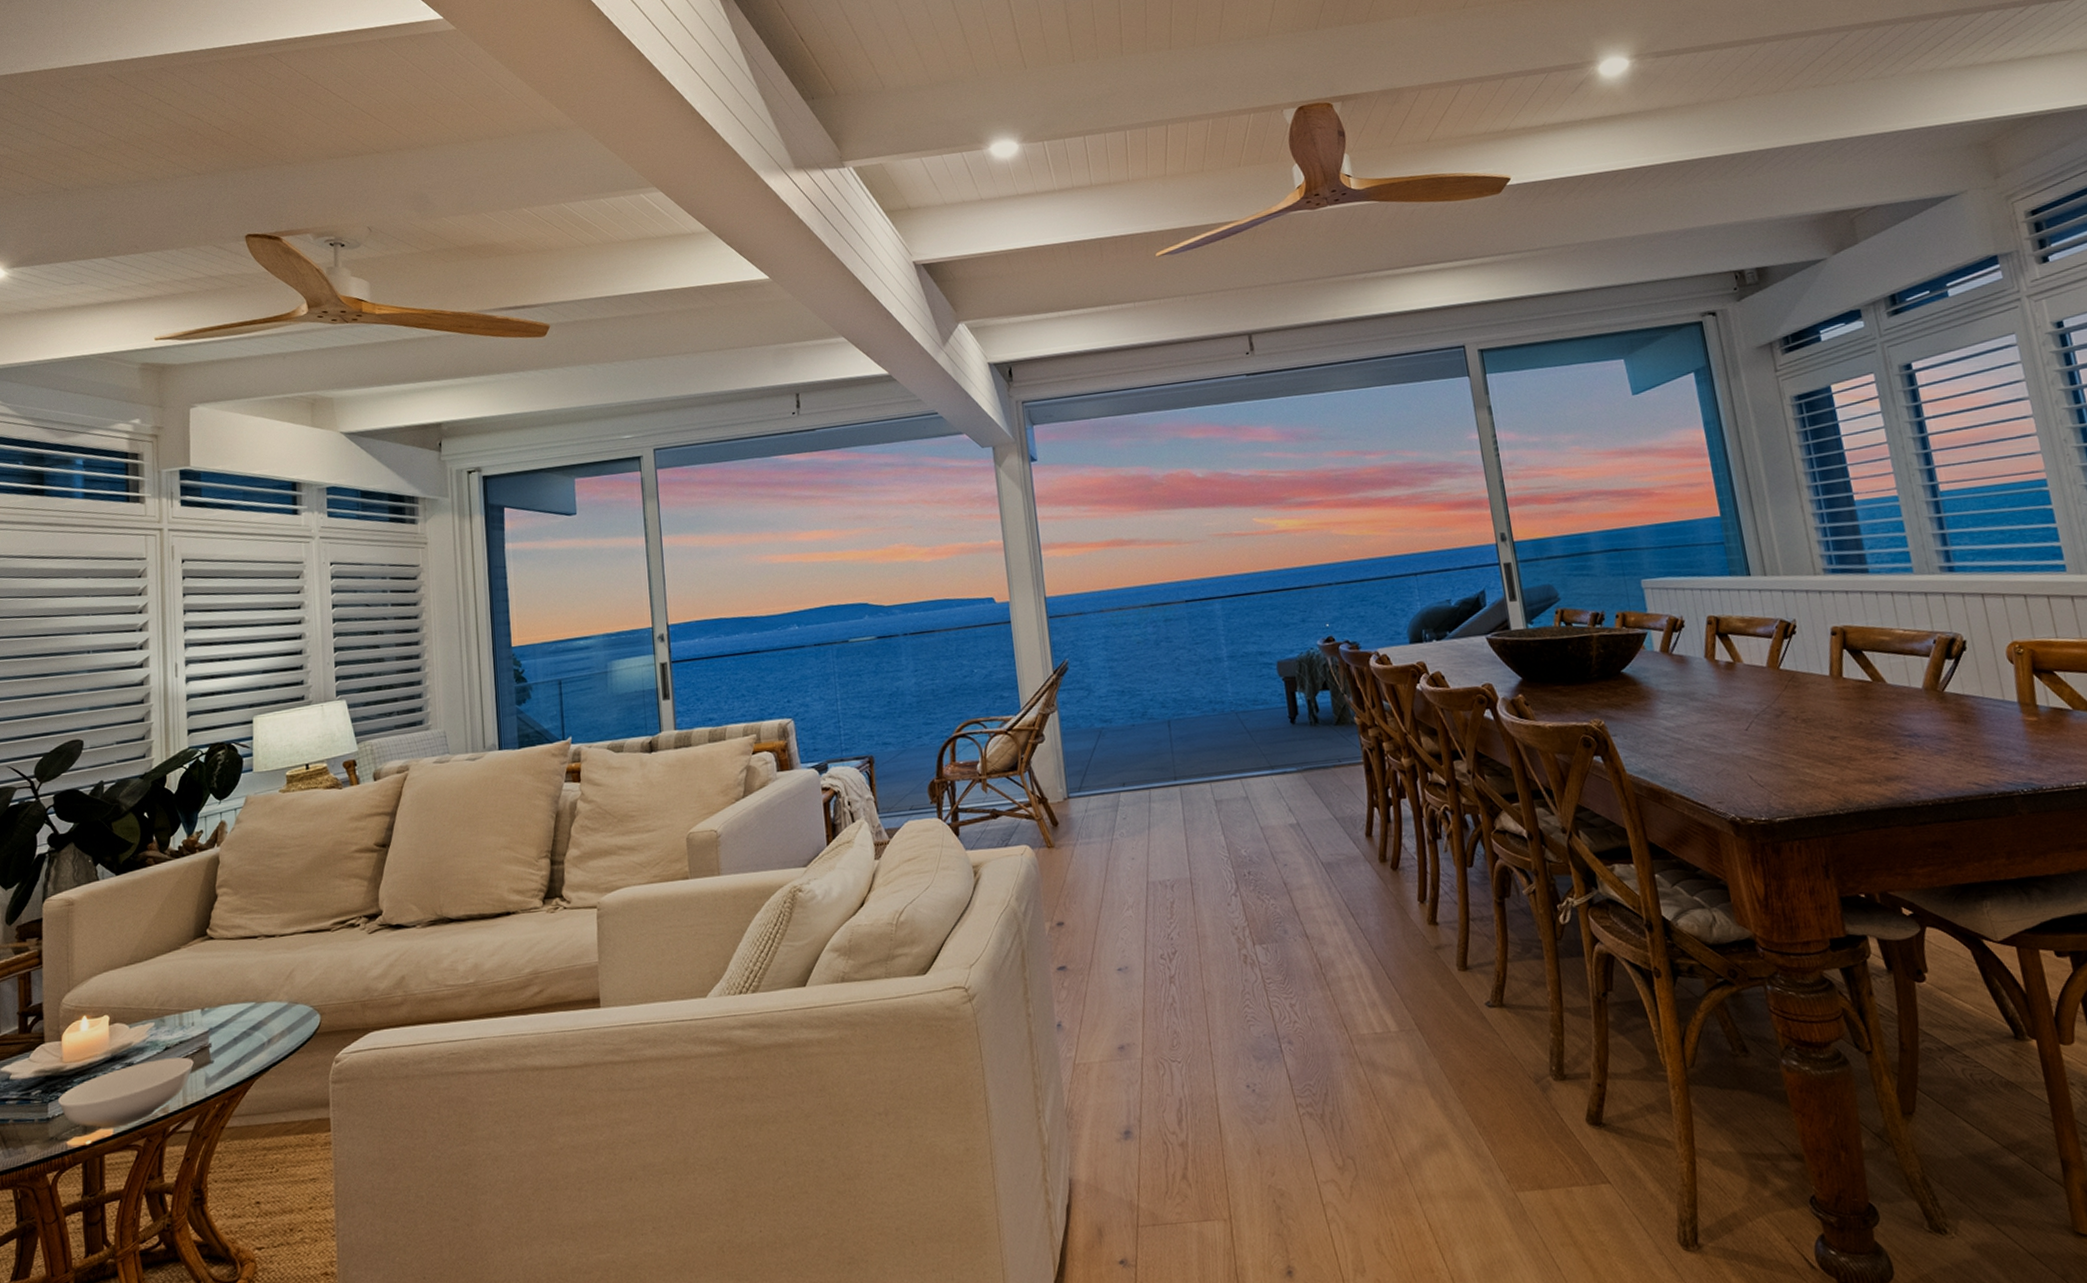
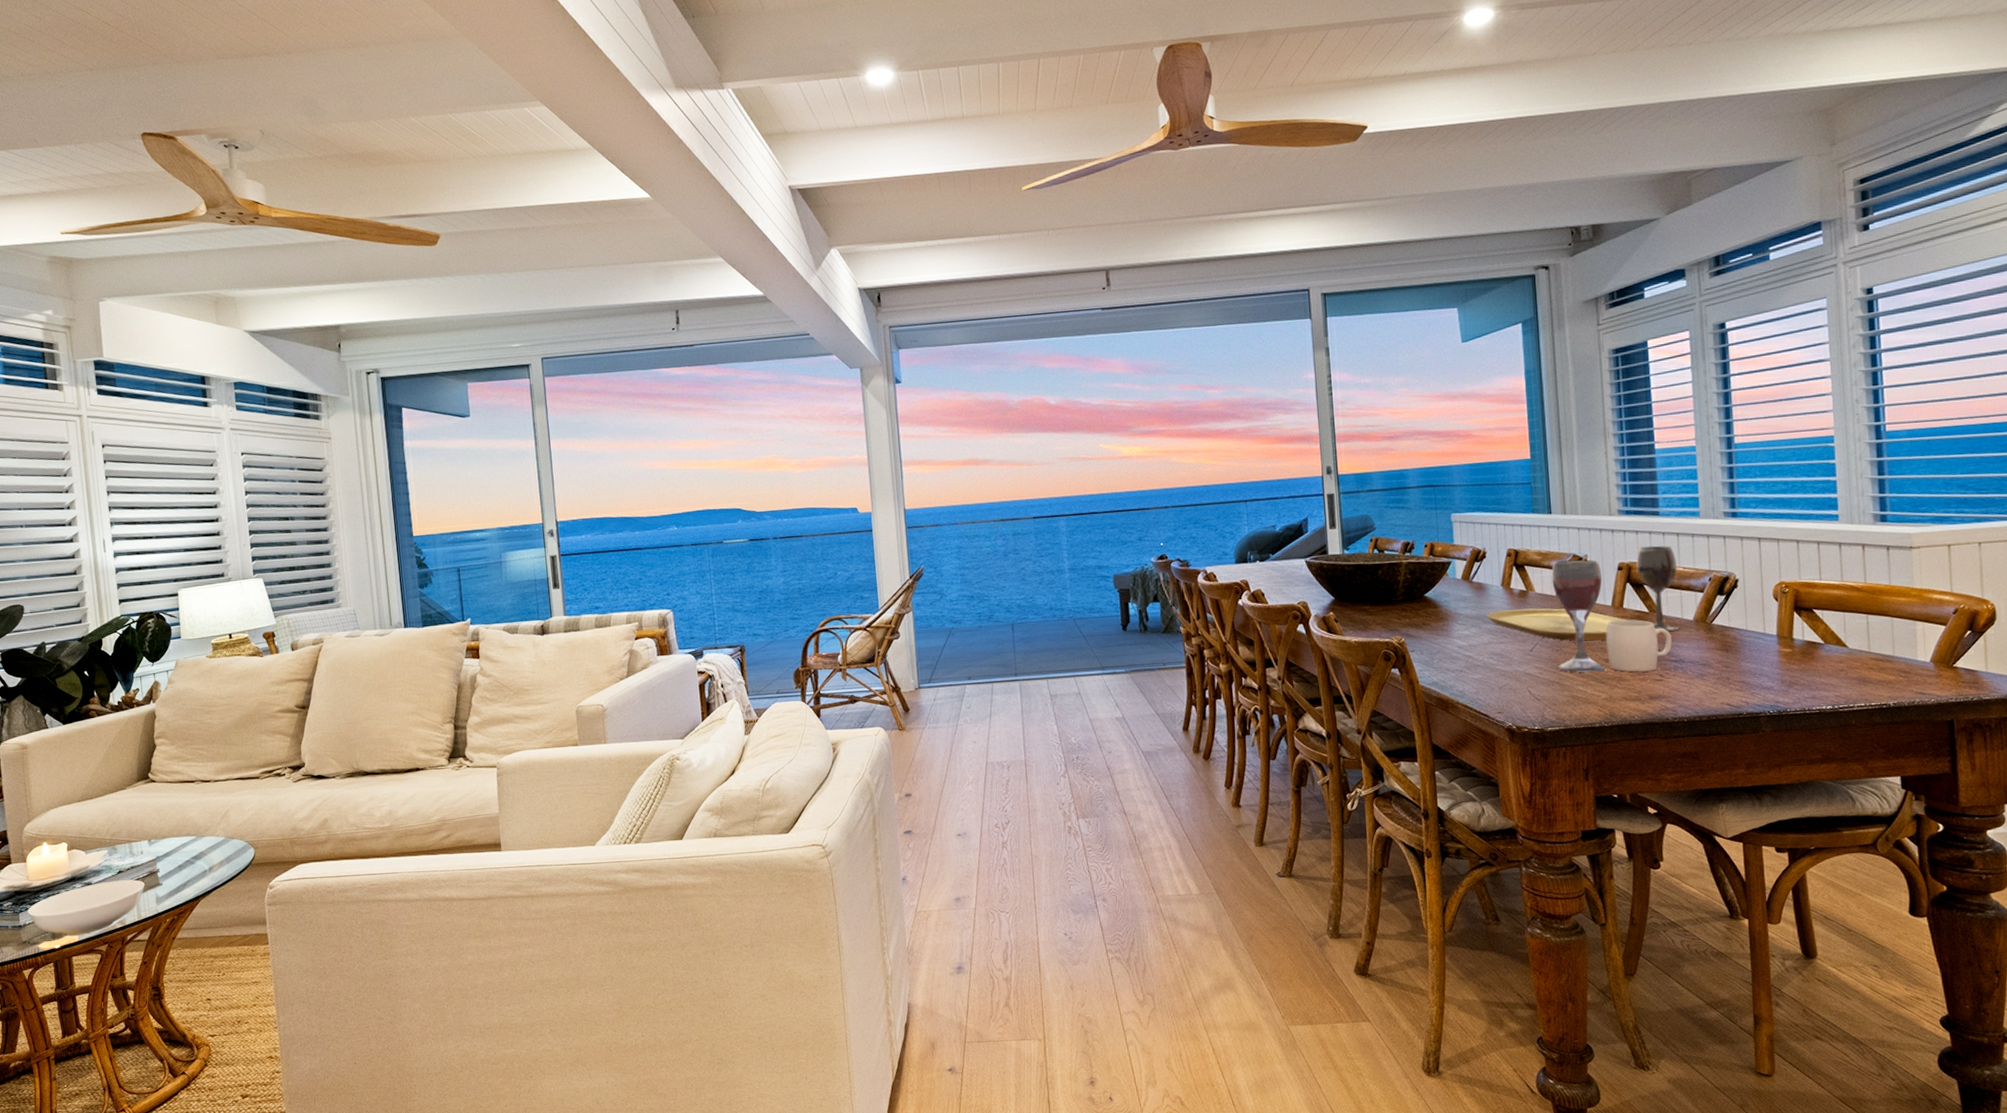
placemat: none [1692,681,1849,717] -> present [1487,608,1627,641]
cup: none [1758,624,1834,753] -> present [1551,559,1607,673]
mug: none [1827,690,1903,751] -> present [1606,619,1672,672]
wine glass: none [1850,606,1908,703] -> present [1636,545,1679,632]

